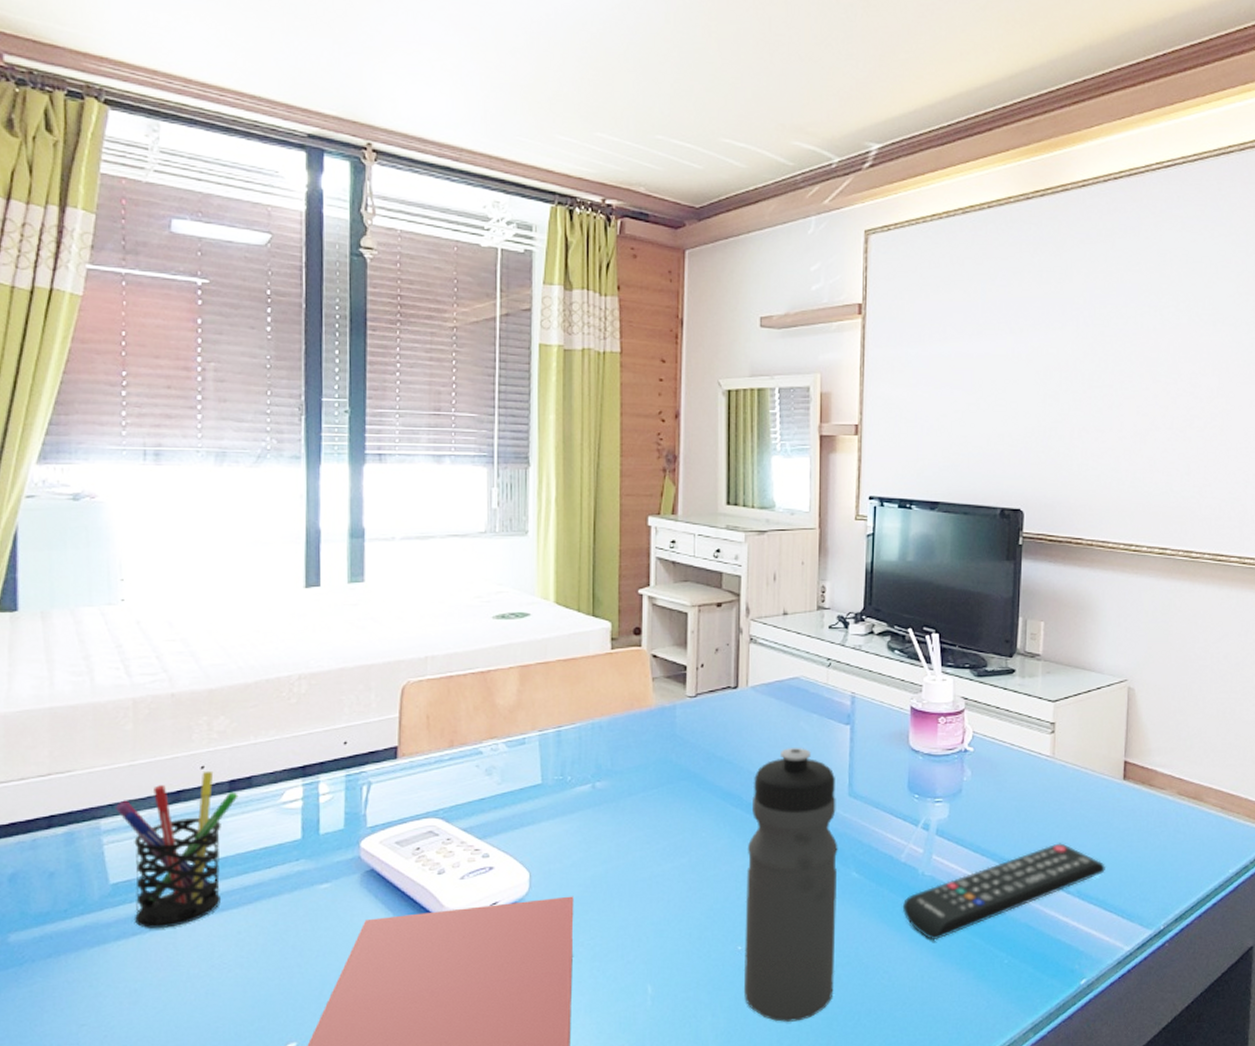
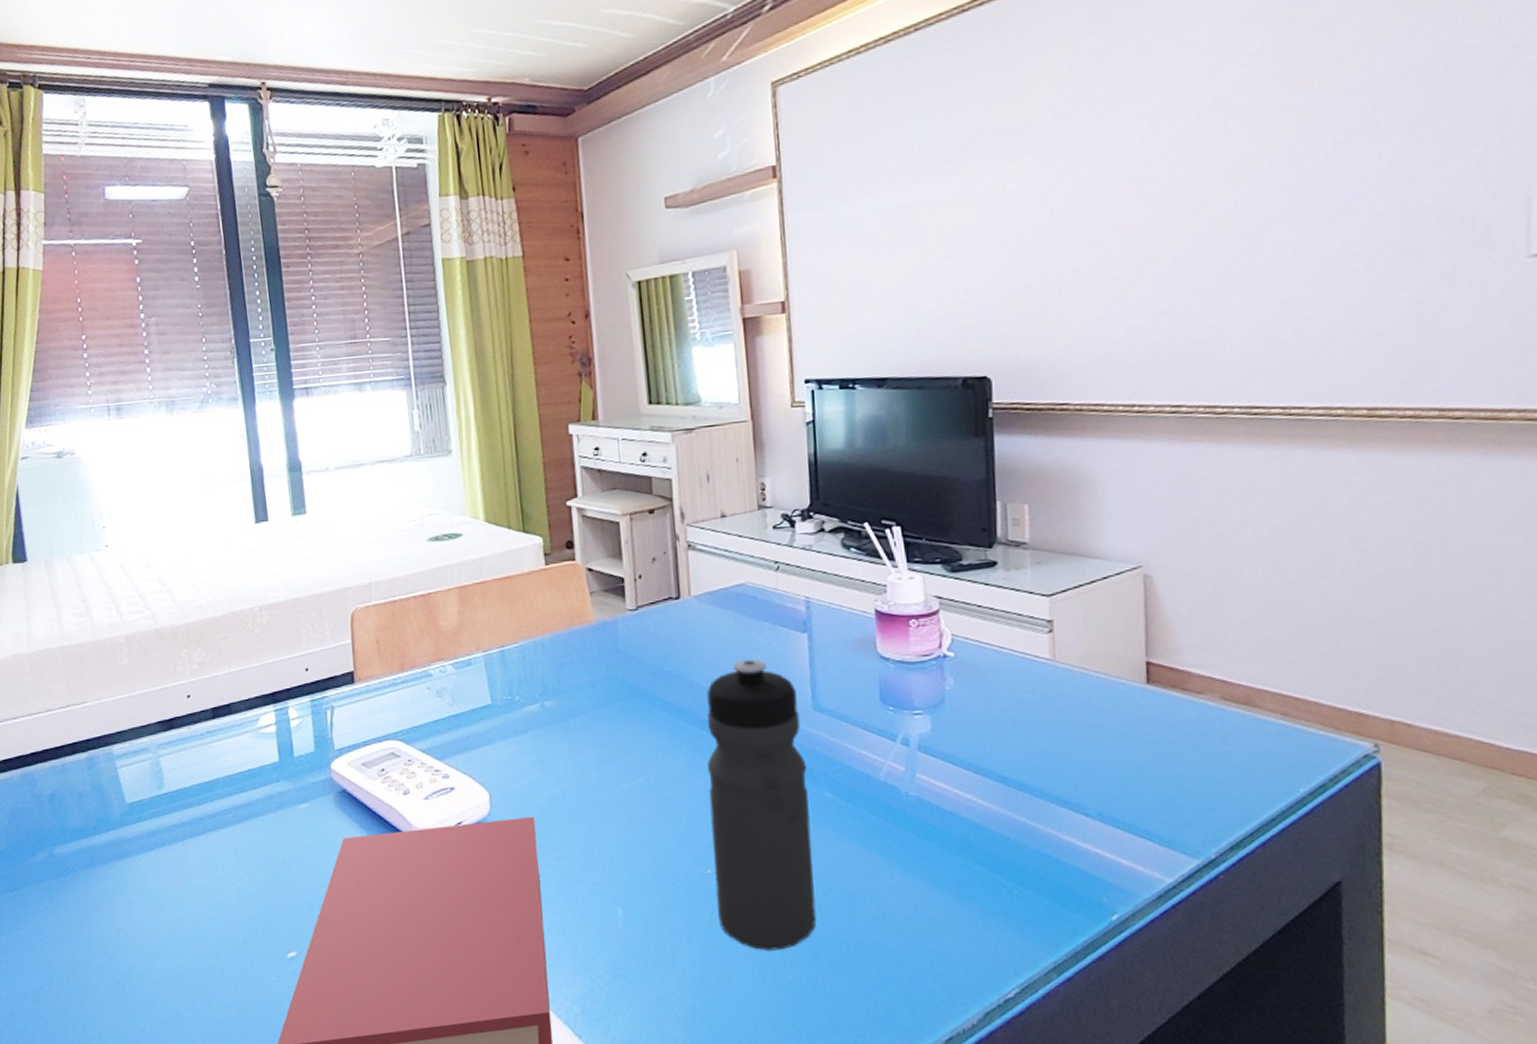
pen holder: present [114,770,239,929] -> none [122,699,222,845]
remote control: present [902,843,1105,941] -> none [886,758,1132,867]

